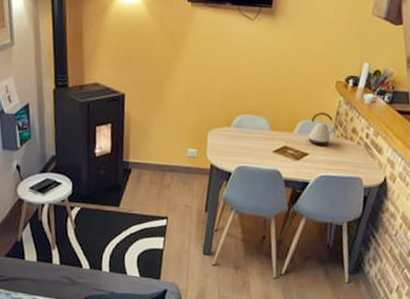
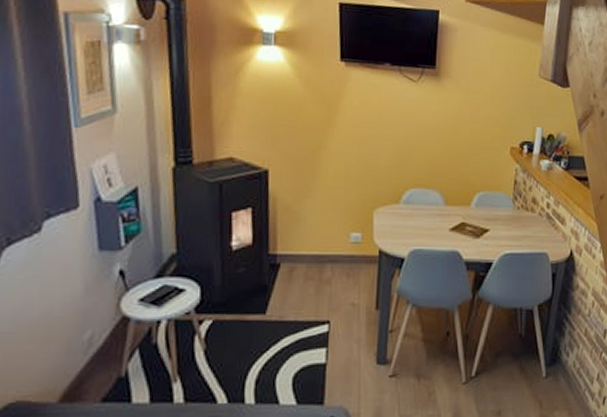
kettle: present [306,112,334,146] -> none [485,182,514,220]

